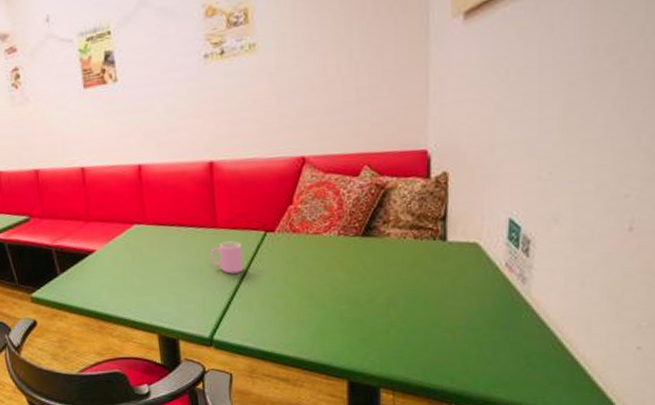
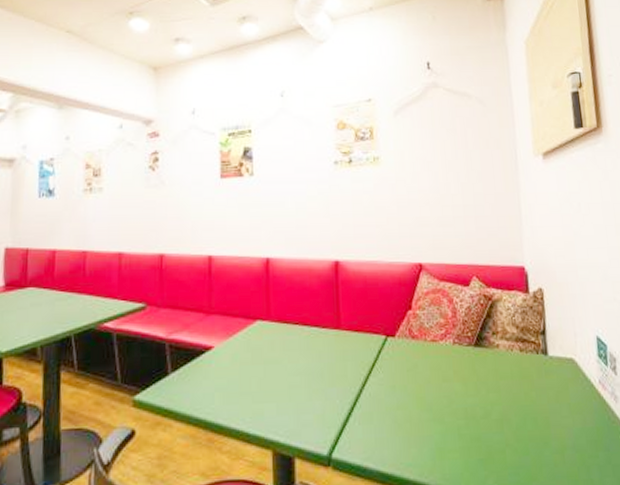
cup: present [210,241,243,274] -> none [332,344,364,381]

